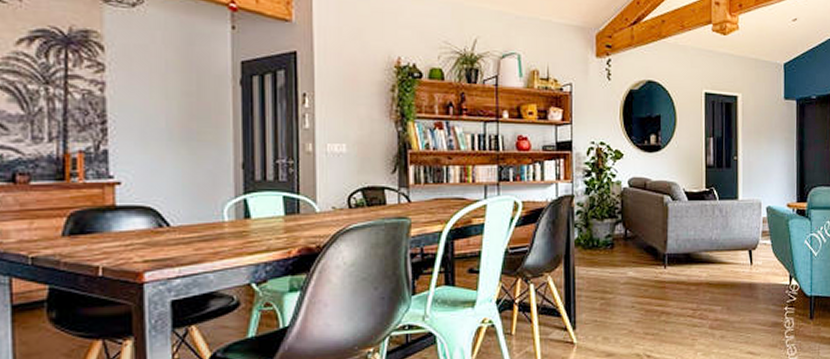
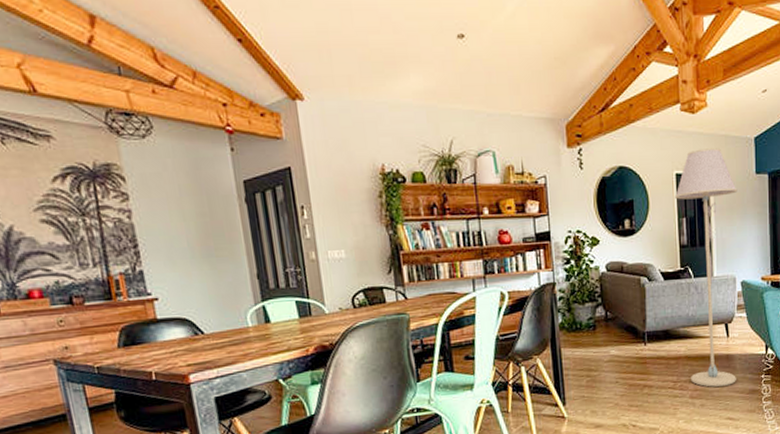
floor lamp: none [703,70,766,317] -> present [675,148,737,387]

